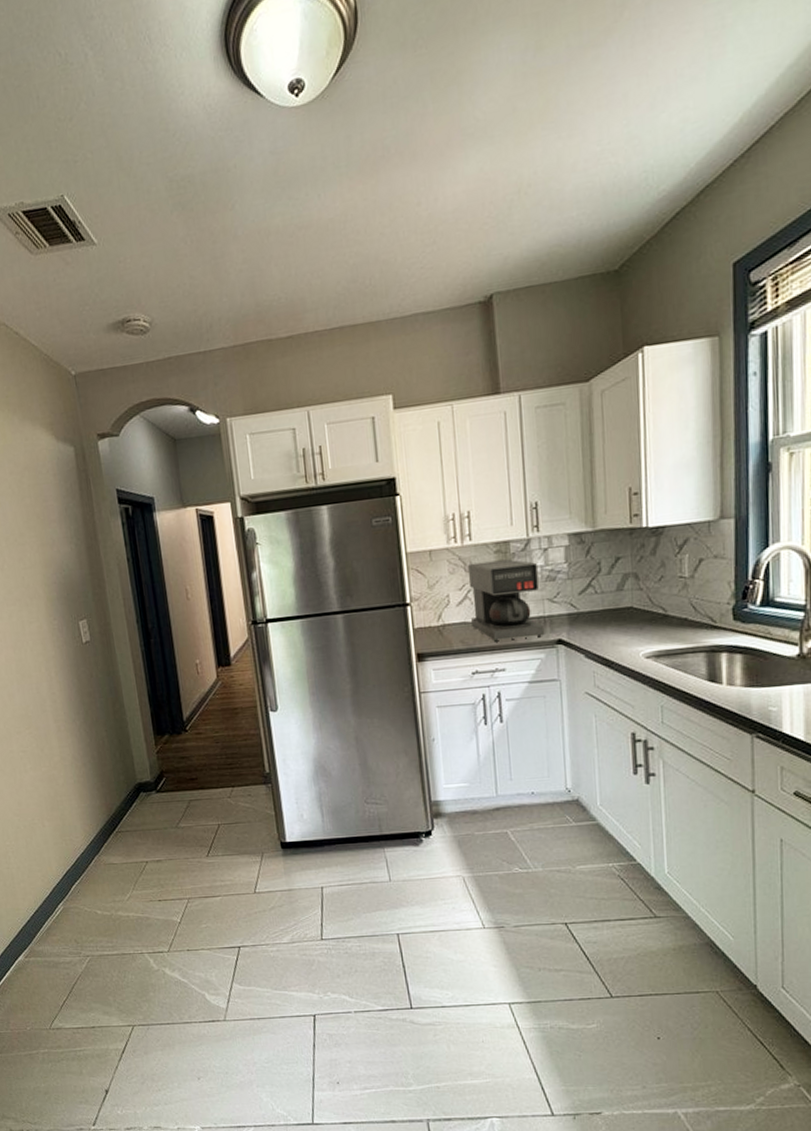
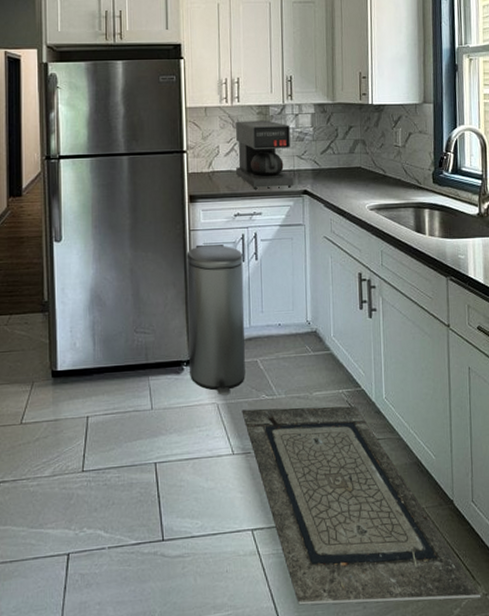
pedal bin: none [418,706,494,868] -> present [187,243,245,395]
doormat: none [491,881,793,1089] -> present [241,406,482,605]

